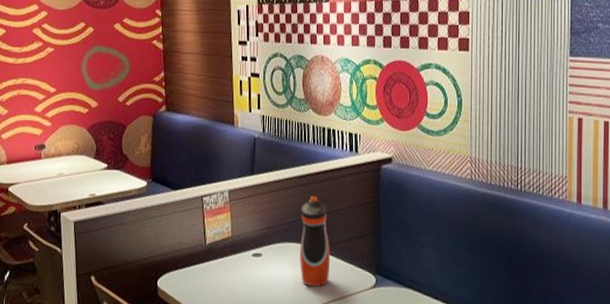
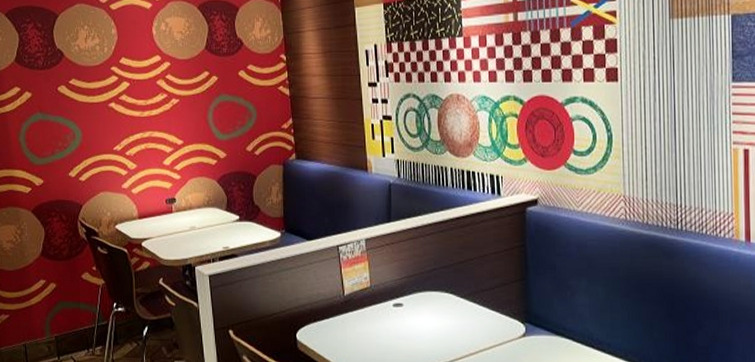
water bottle: present [300,196,331,286] -> none [442,242,476,336]

